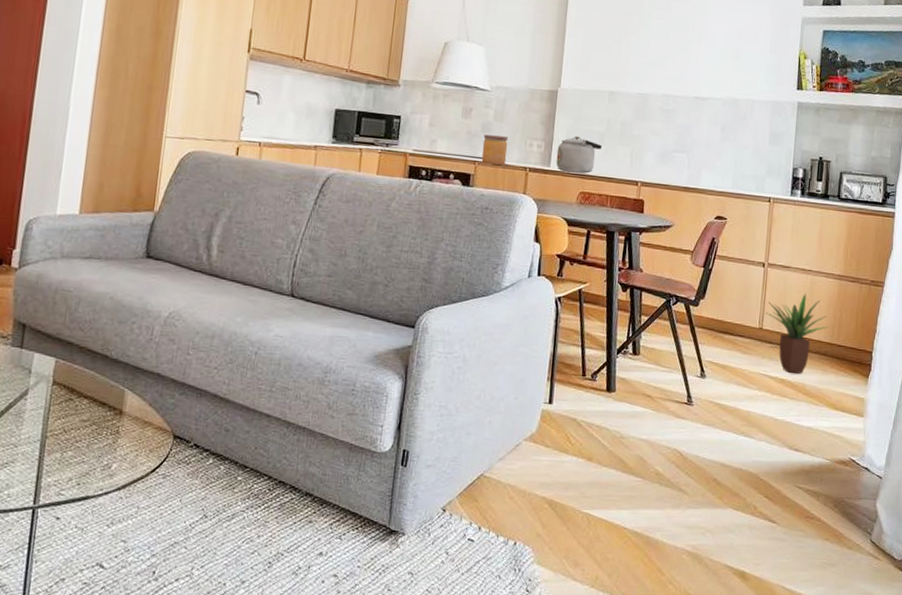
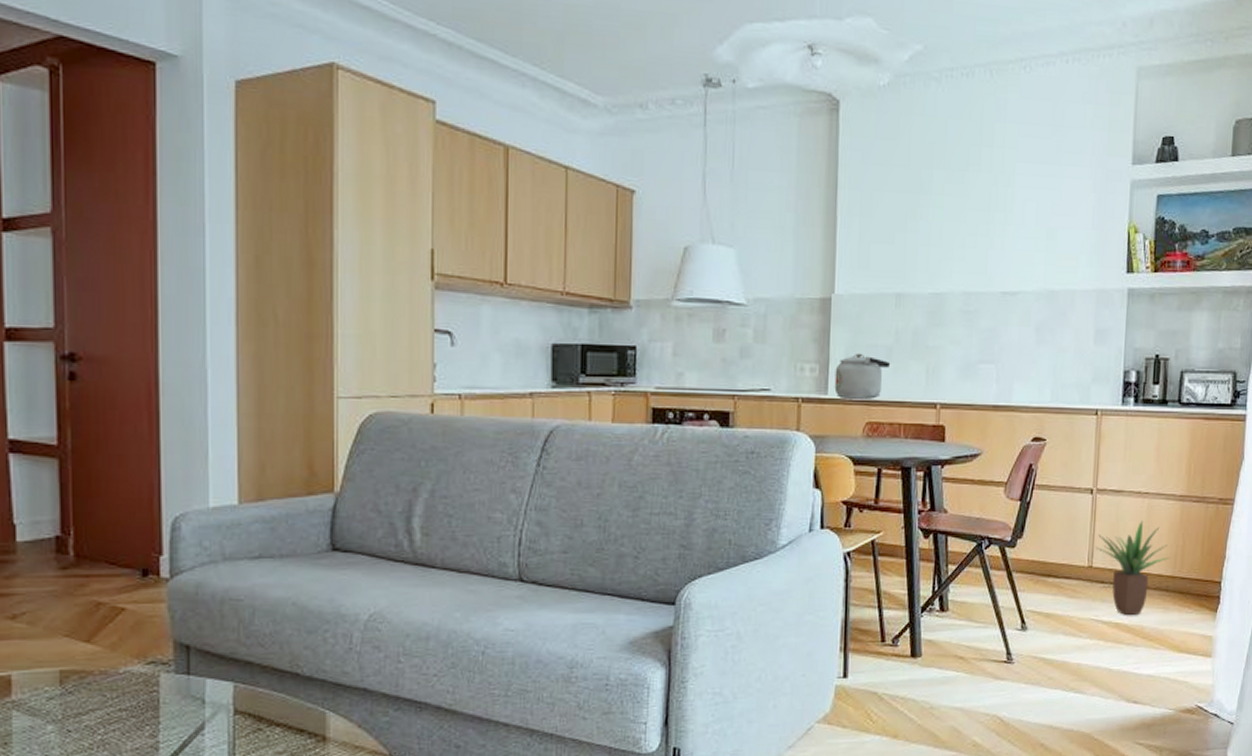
jar: present [481,134,509,166] -> none [741,361,774,399]

